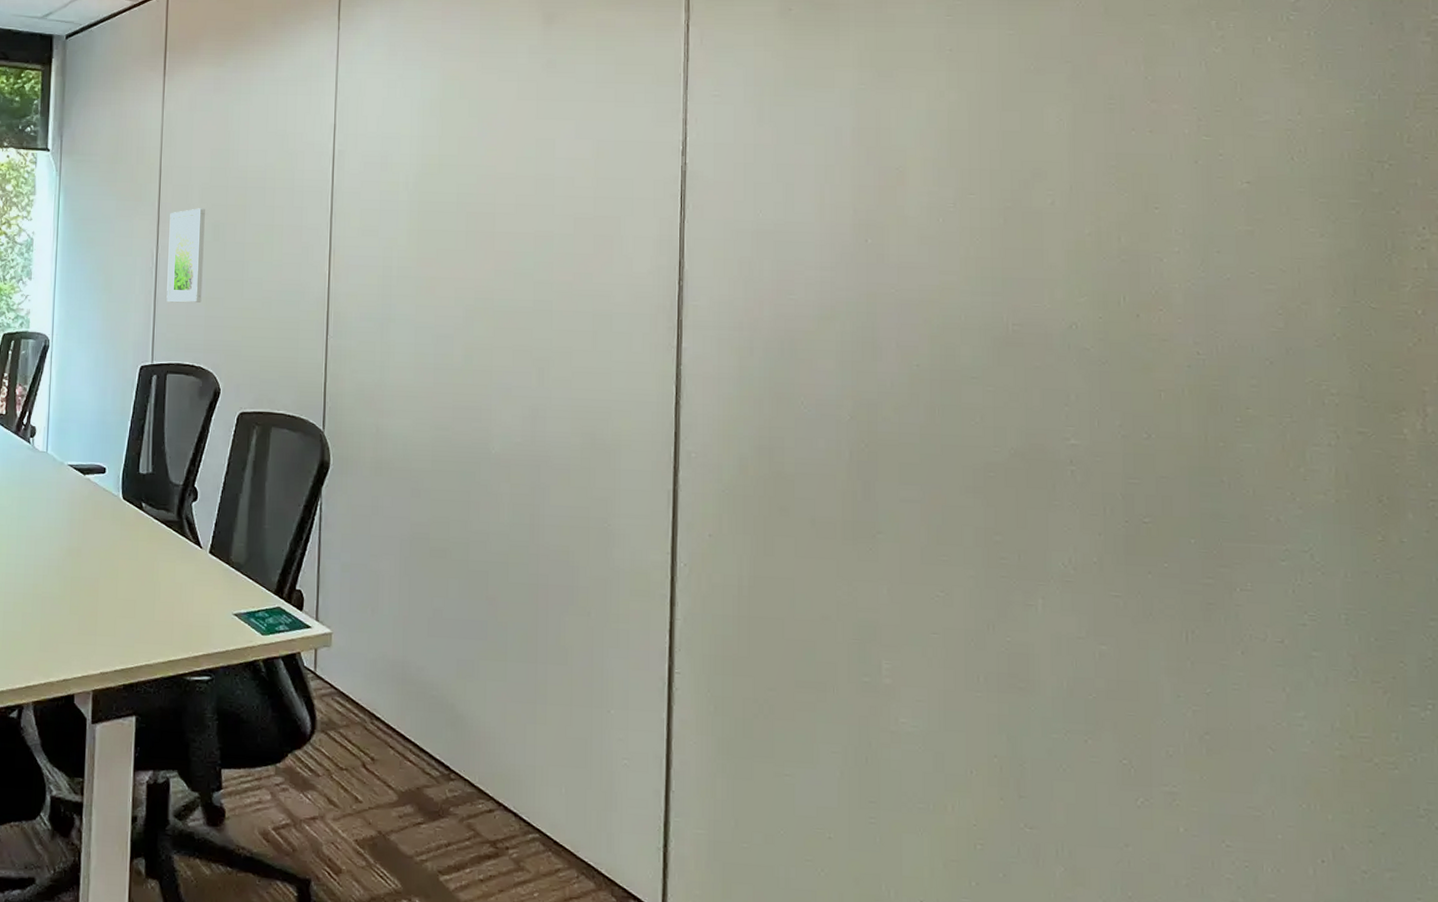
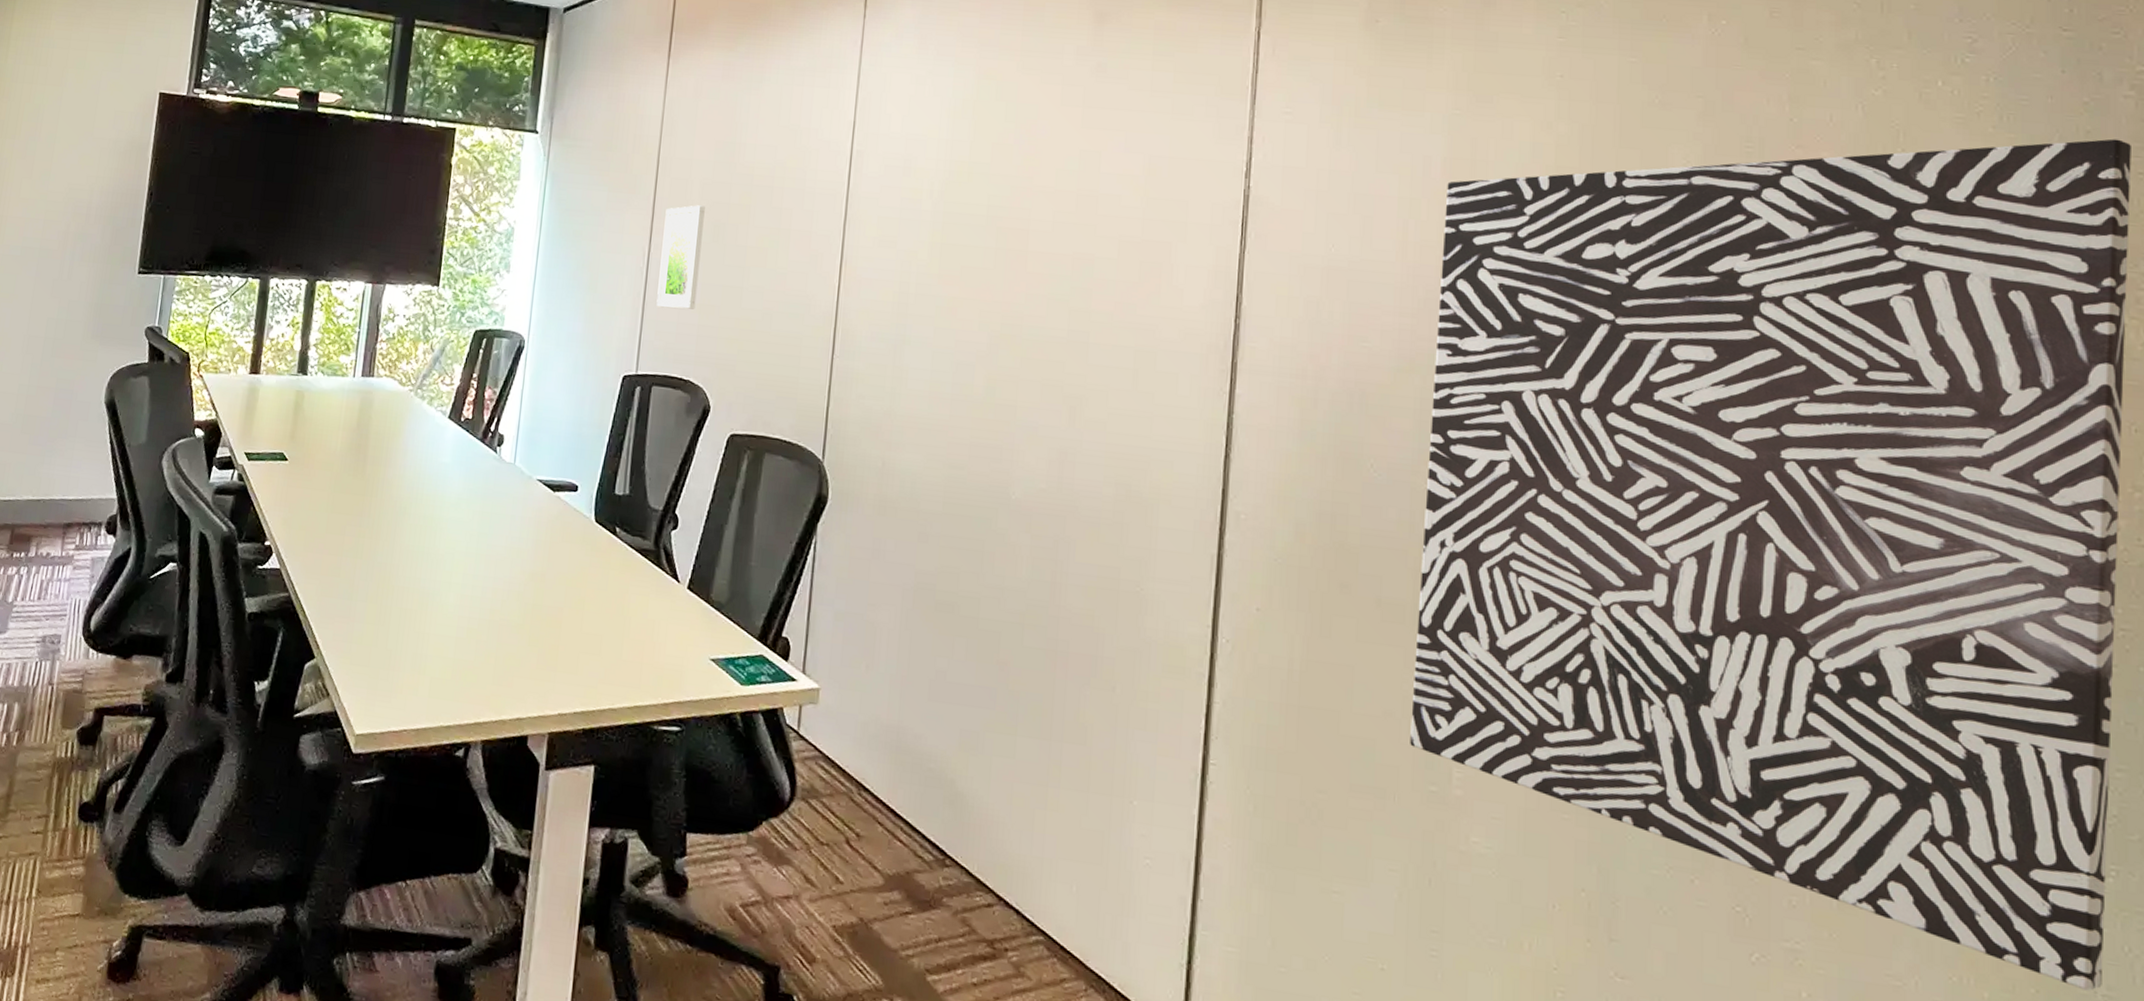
wall art: none [845,79,1430,807] -> present [1410,138,2132,991]

